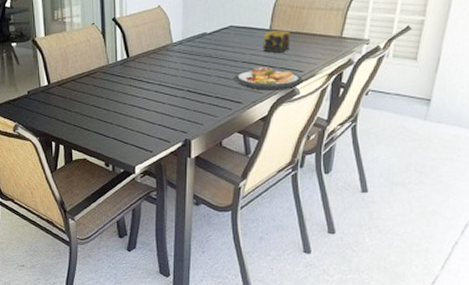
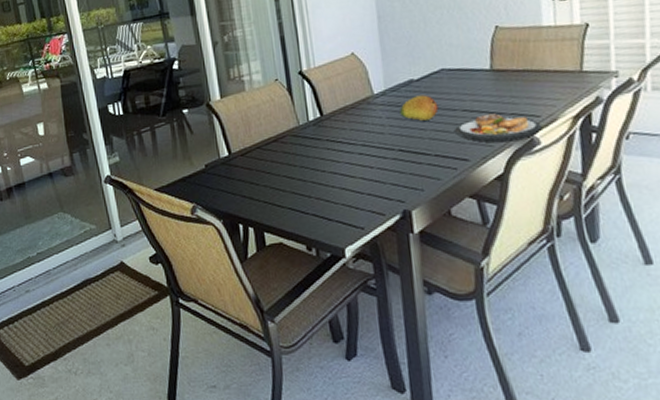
fruit: none [192,46,224,68] -> present [399,95,439,121]
candle: present [263,30,290,53] -> none [484,69,519,97]

